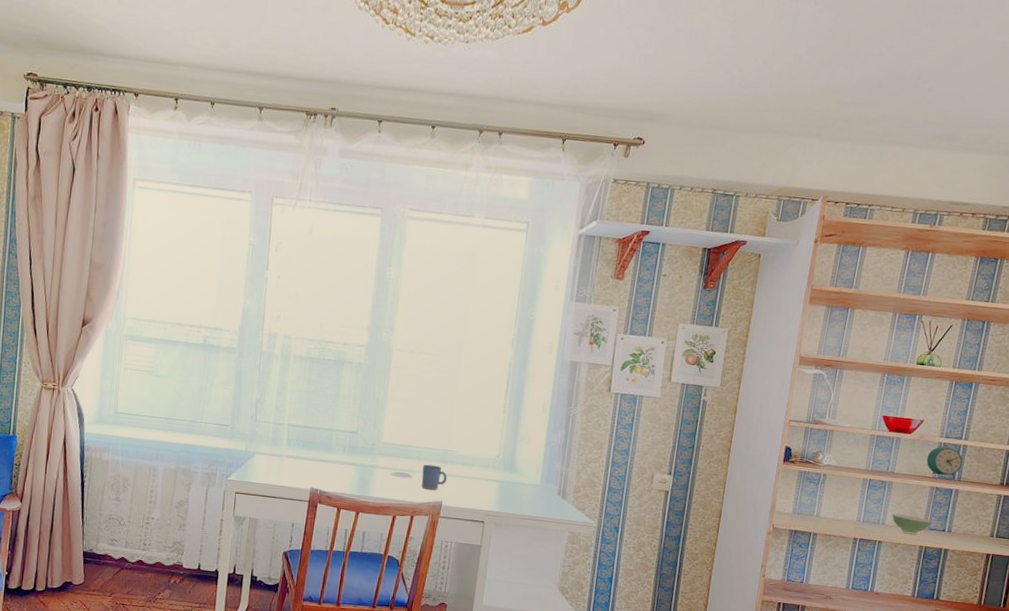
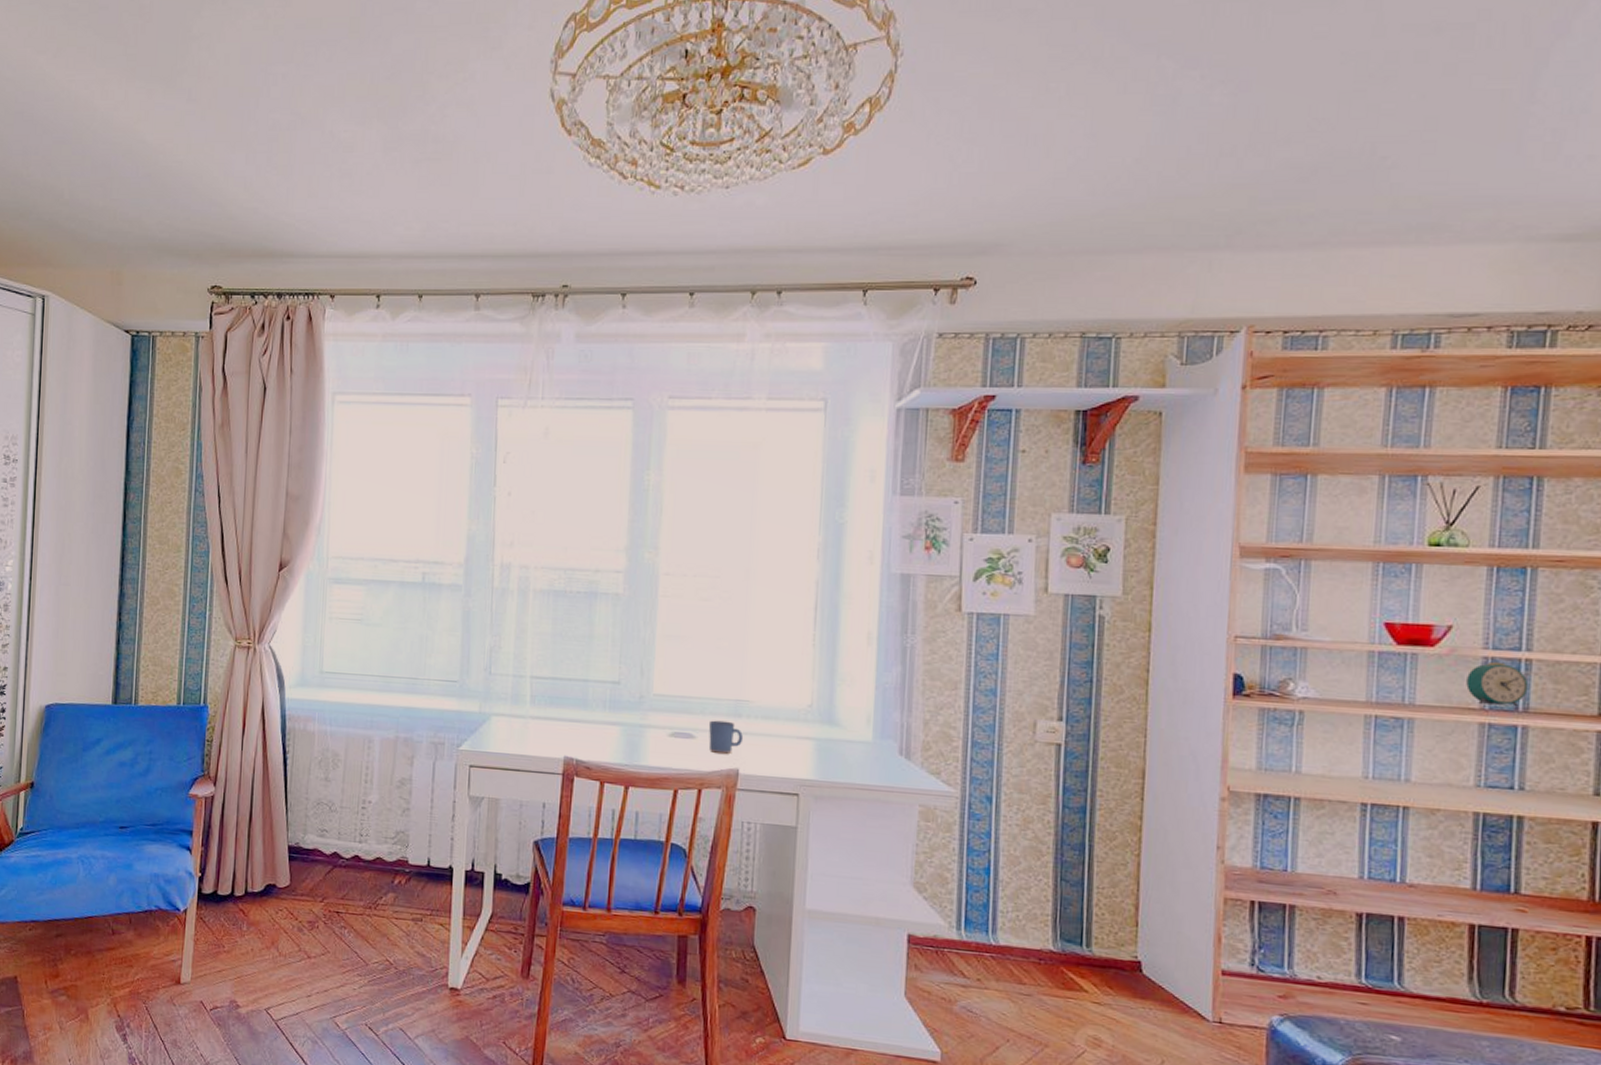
bowl: present [891,513,932,535] -> none [1419,765,1489,796]

